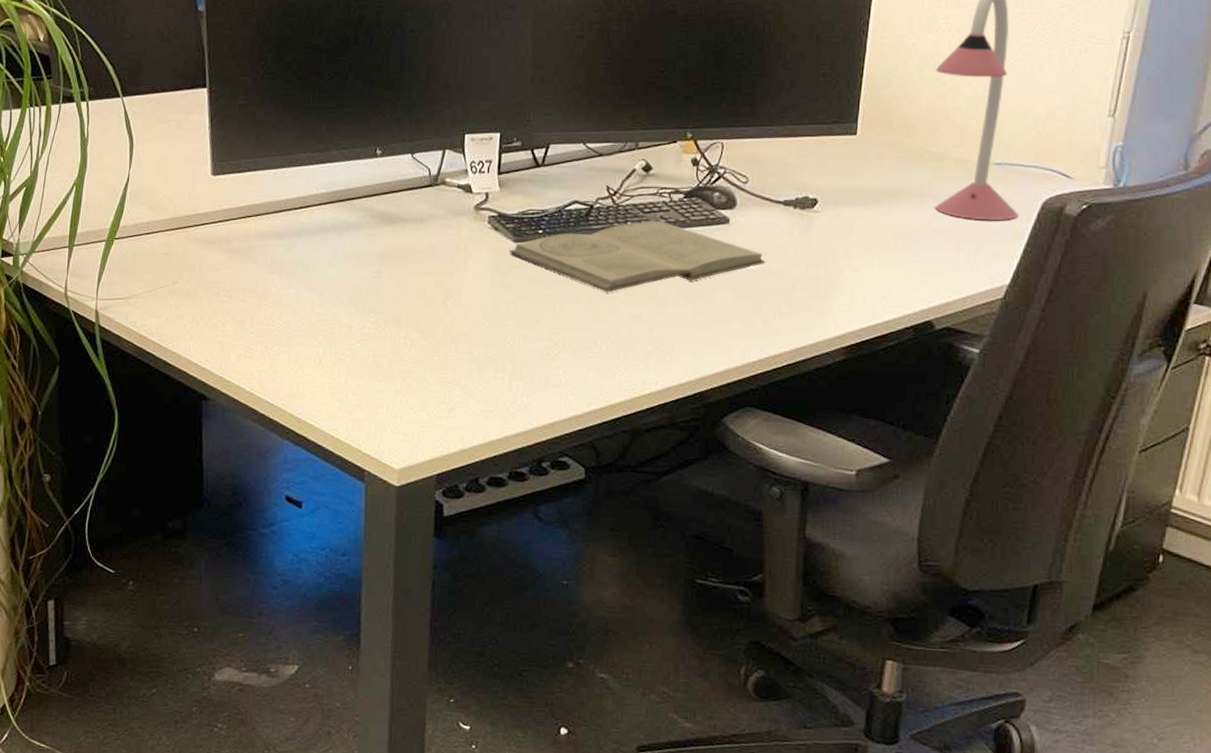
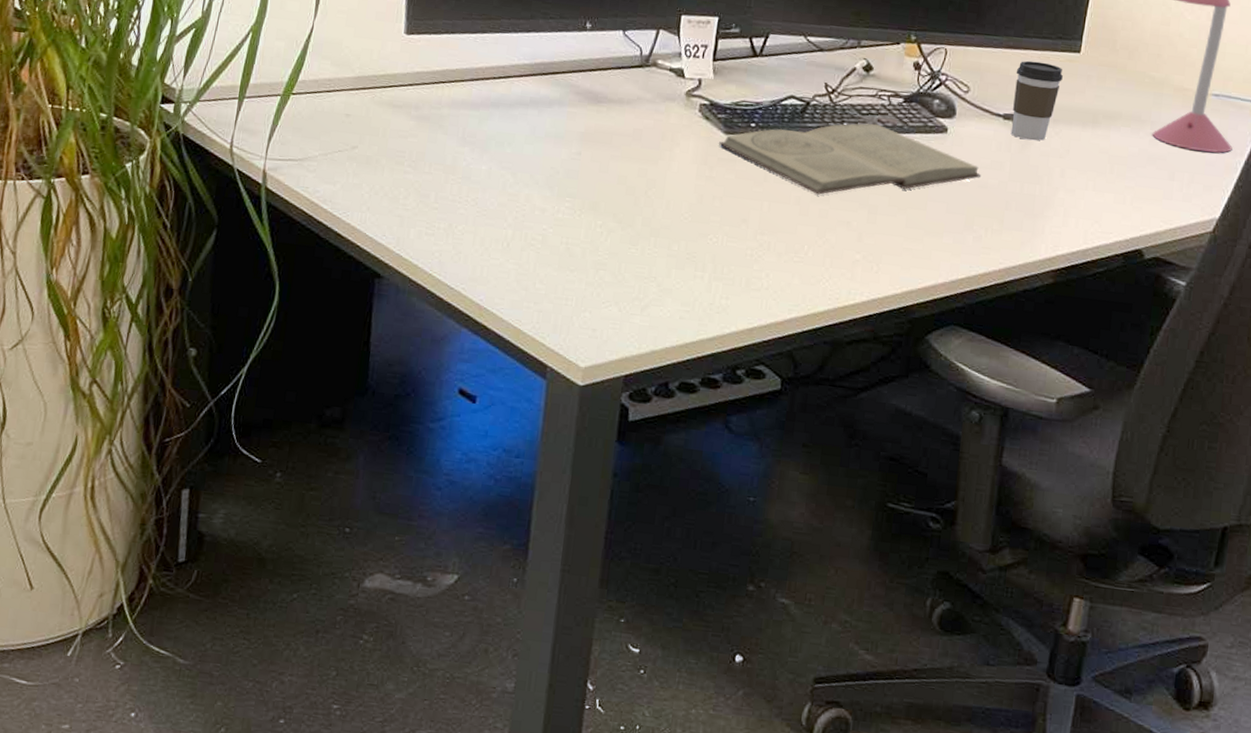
coffee cup: none [792,147,841,224] -> present [1011,60,1063,141]

